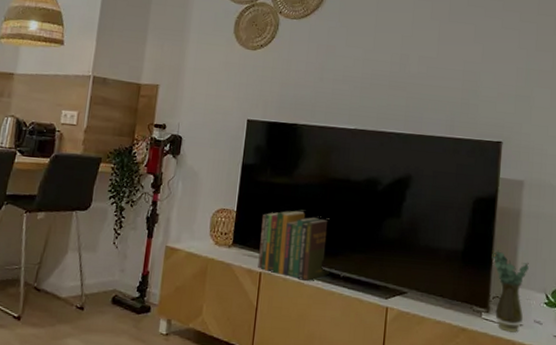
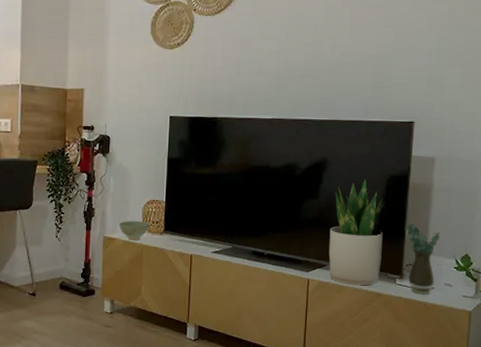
bowl: none [183,230,217,253] -> present [118,221,150,240]
books: present [258,209,330,281] -> none [188,196,255,260]
planter: none [409,200,471,319] -> present [328,180,385,286]

